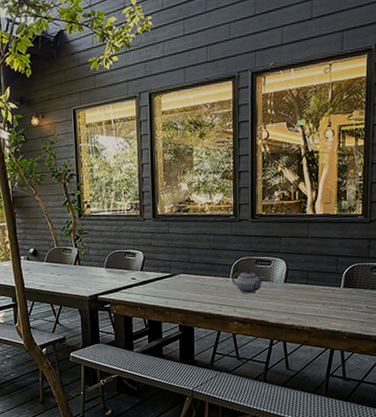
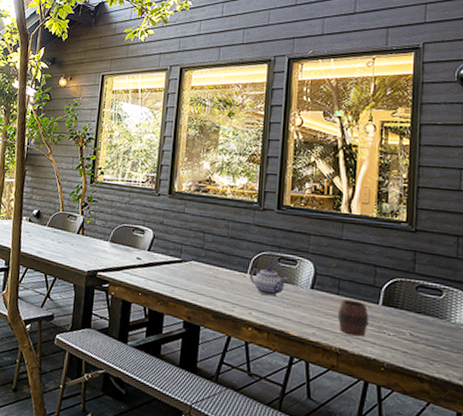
cup: none [308,287,333,316] -> present [338,299,369,337]

